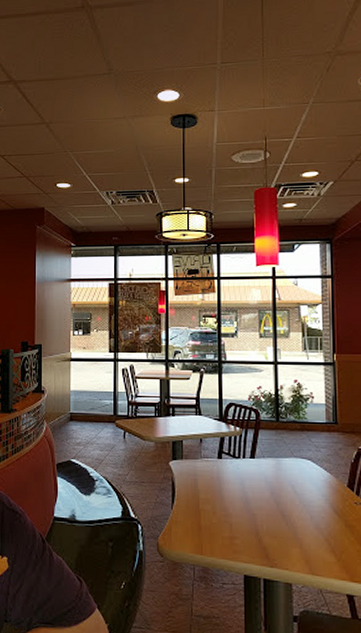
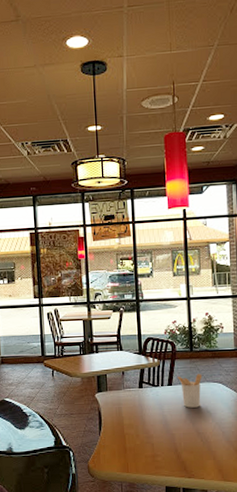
utensil holder: none [260,447,289,486] -> present [177,374,203,408]

